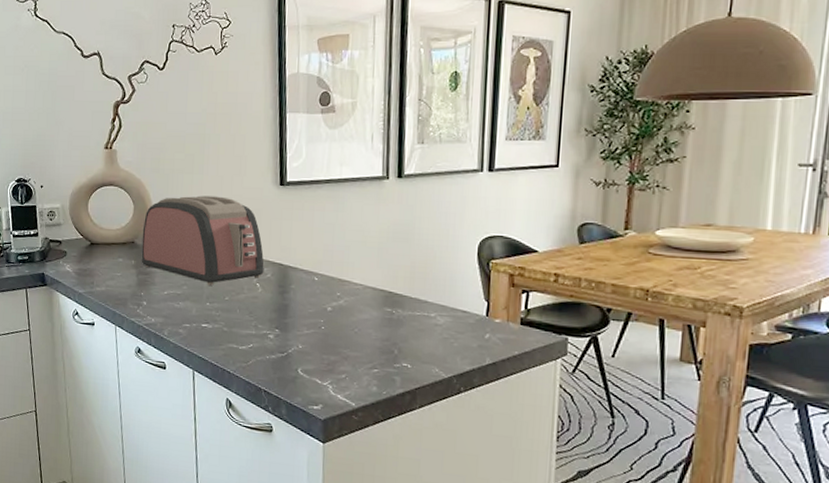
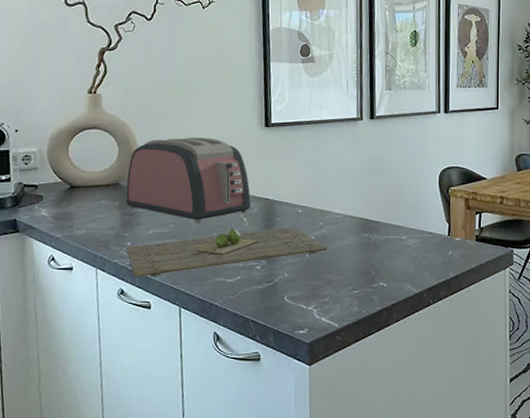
cutting board: none [143,293,346,338] -> present [127,226,328,277]

